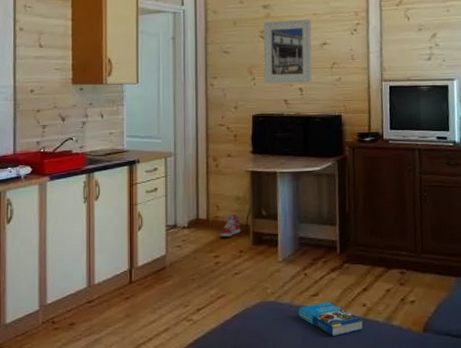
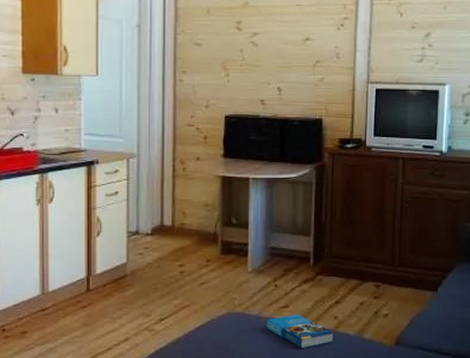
sneaker: present [219,214,241,237] -> none [185,221,209,245]
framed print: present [263,19,312,83] -> none [239,10,294,82]

